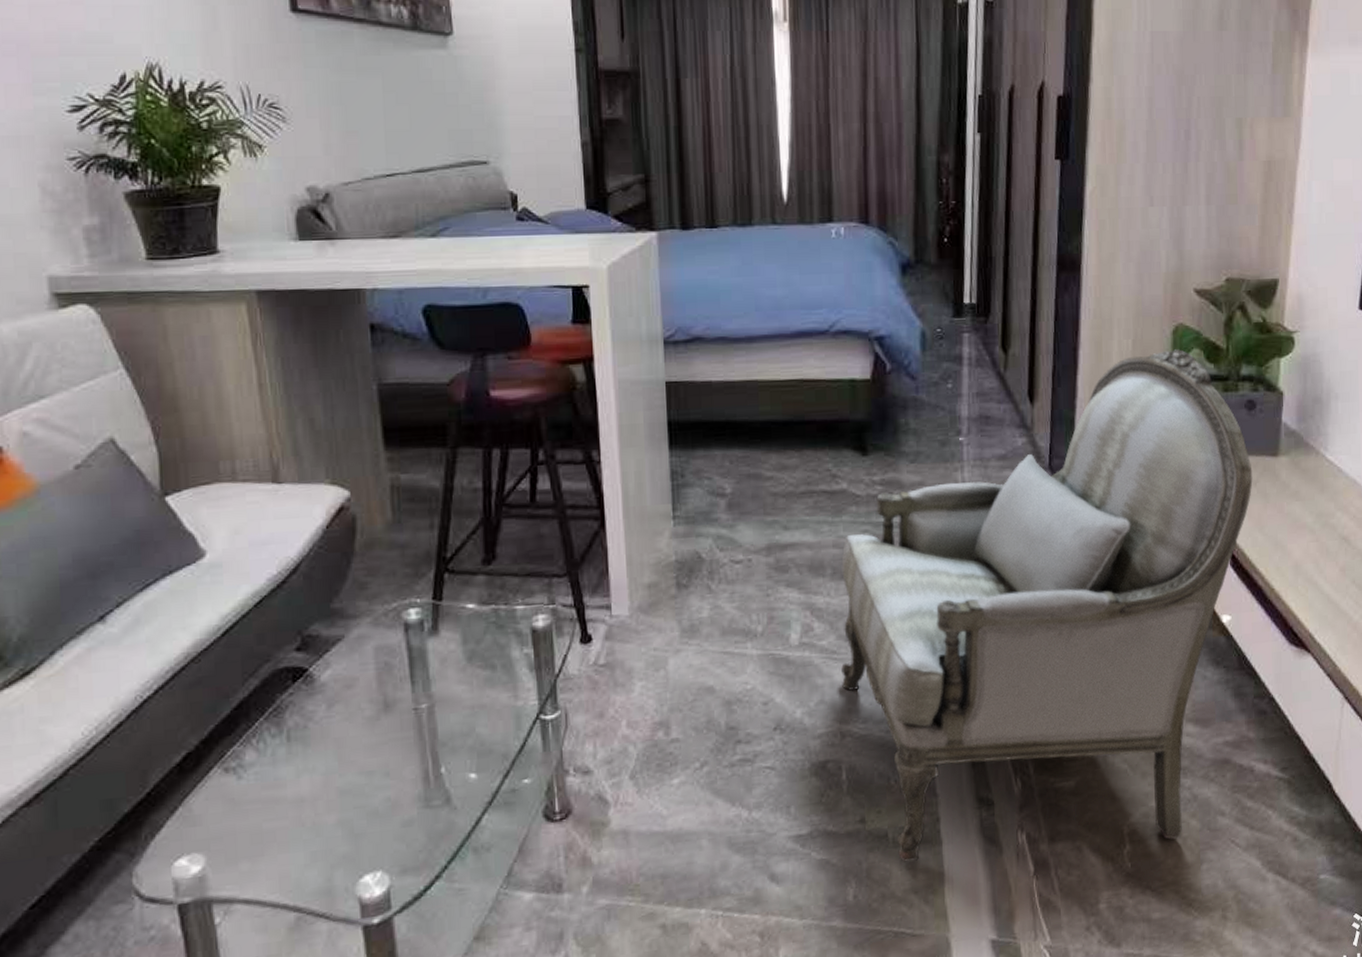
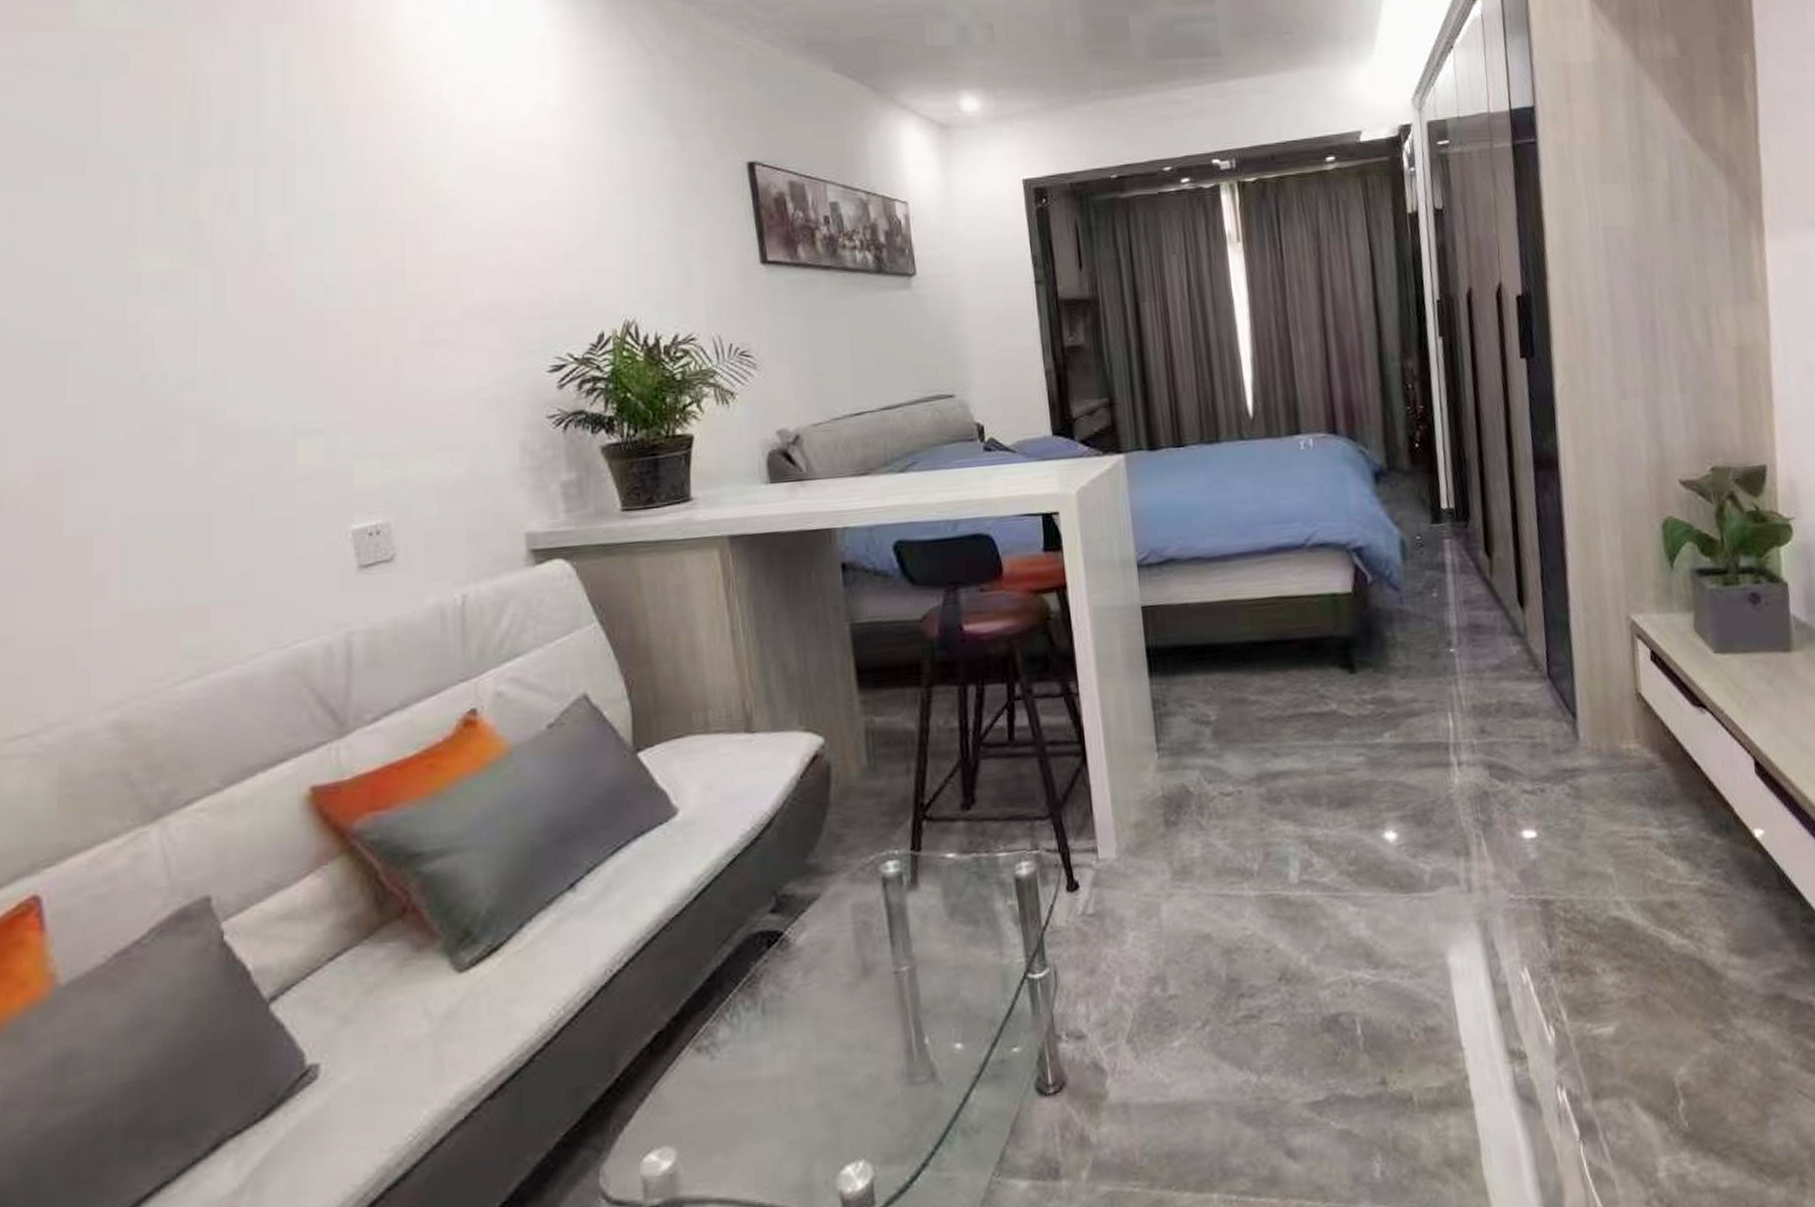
armchair: present [841,349,1253,862] -> none [1337,543,1768,1130]

